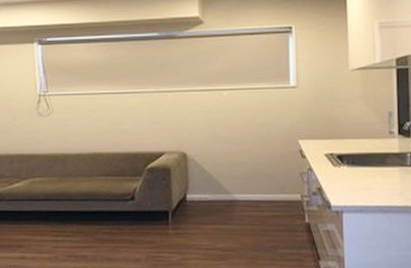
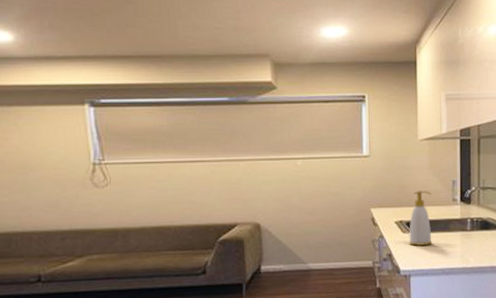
soap bottle: none [340,122,367,180] -> present [409,191,432,246]

